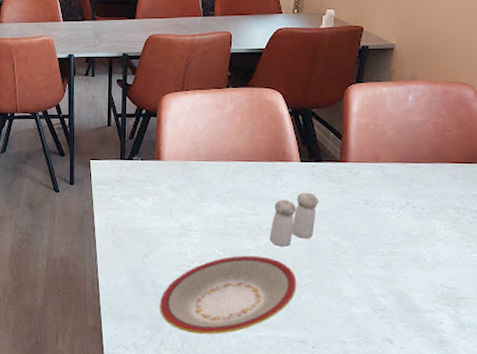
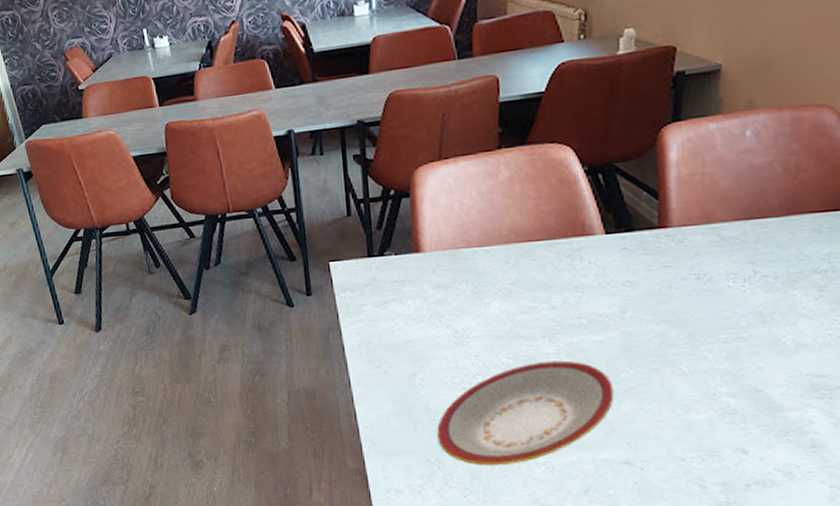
salt and pepper shaker: present [269,192,318,247] -> none [572,272,634,345]

